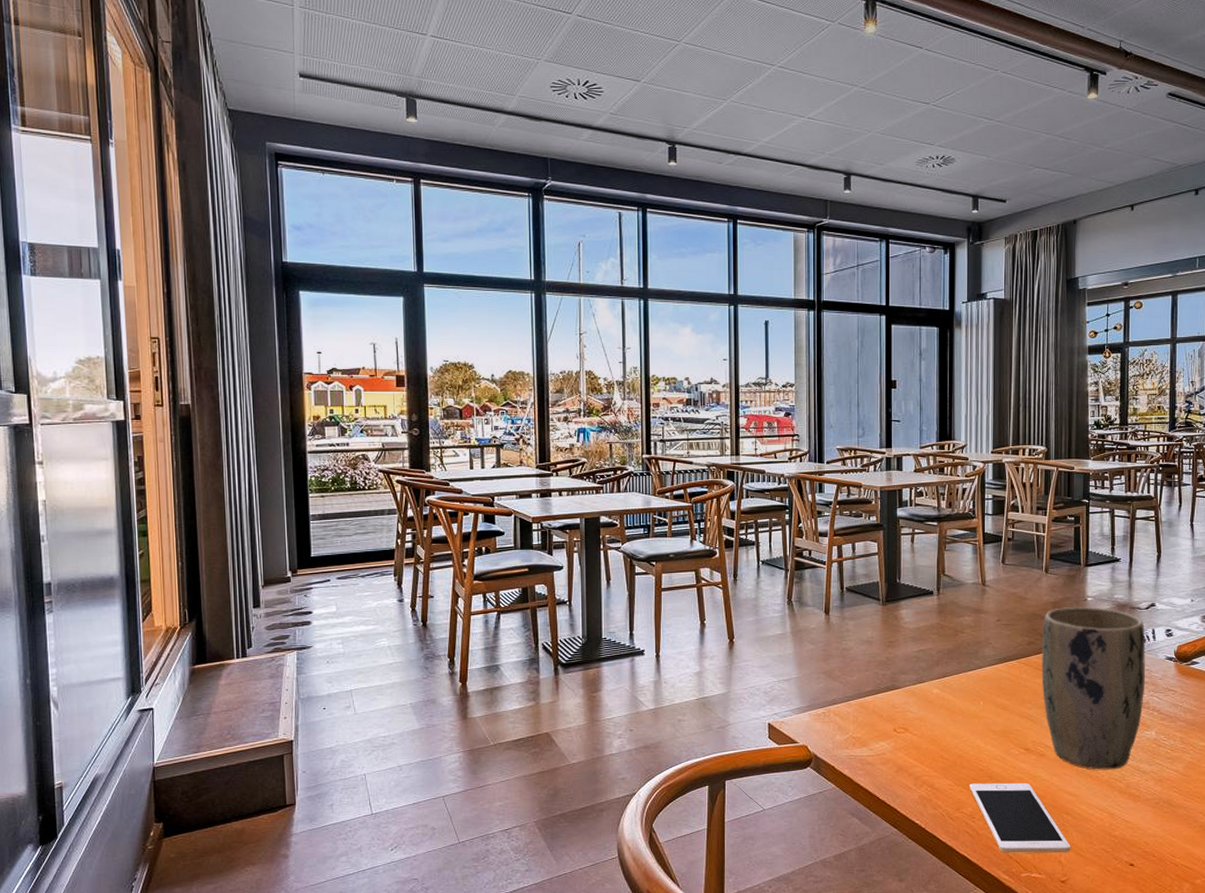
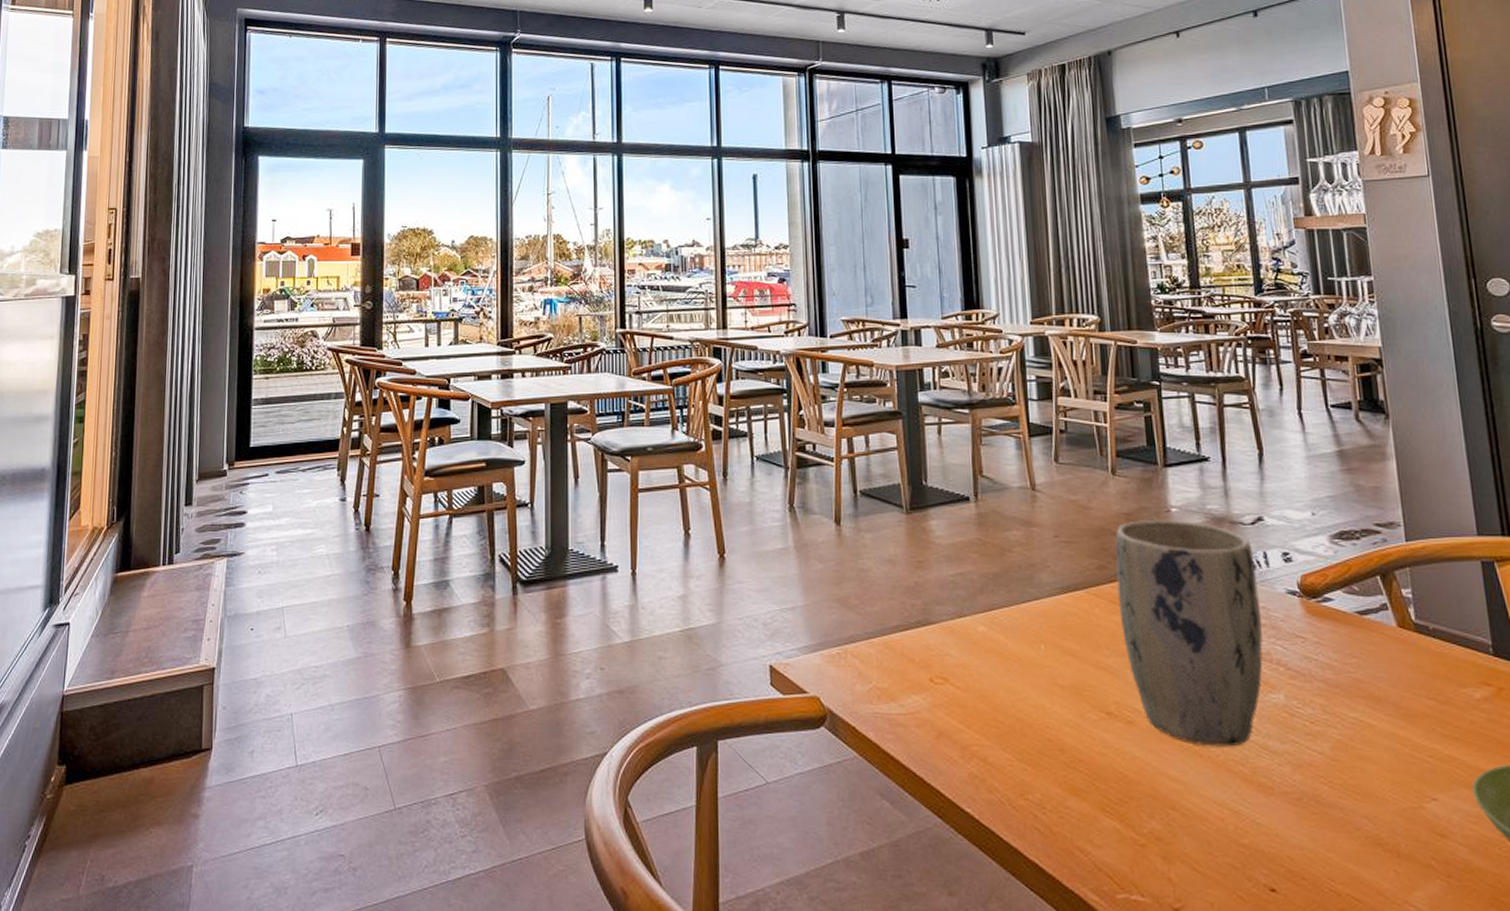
cell phone: present [969,782,1070,854] -> none [1035,758,1183,867]

